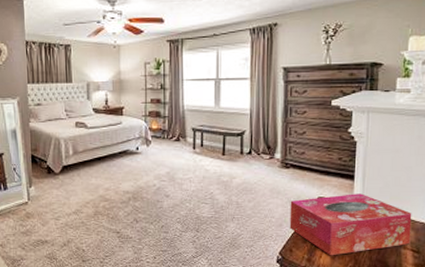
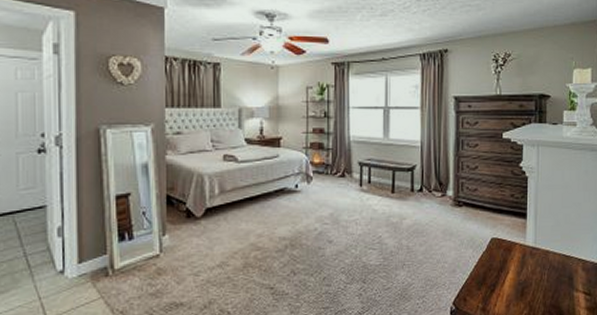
tissue box: present [289,193,412,256] -> none [463,233,583,304]

